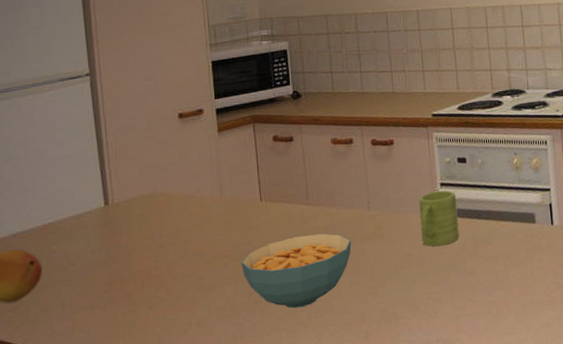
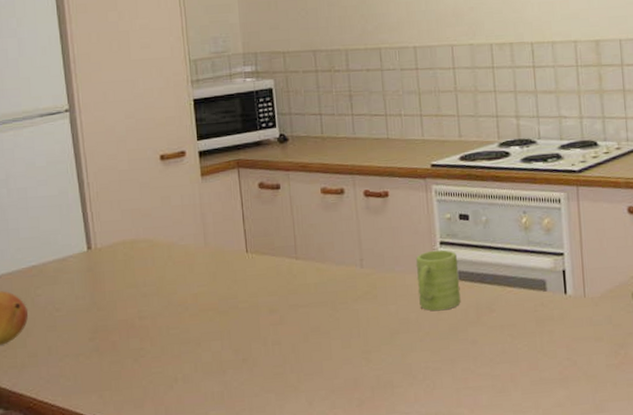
cereal bowl: present [241,233,352,309] -> none [227,290,343,370]

